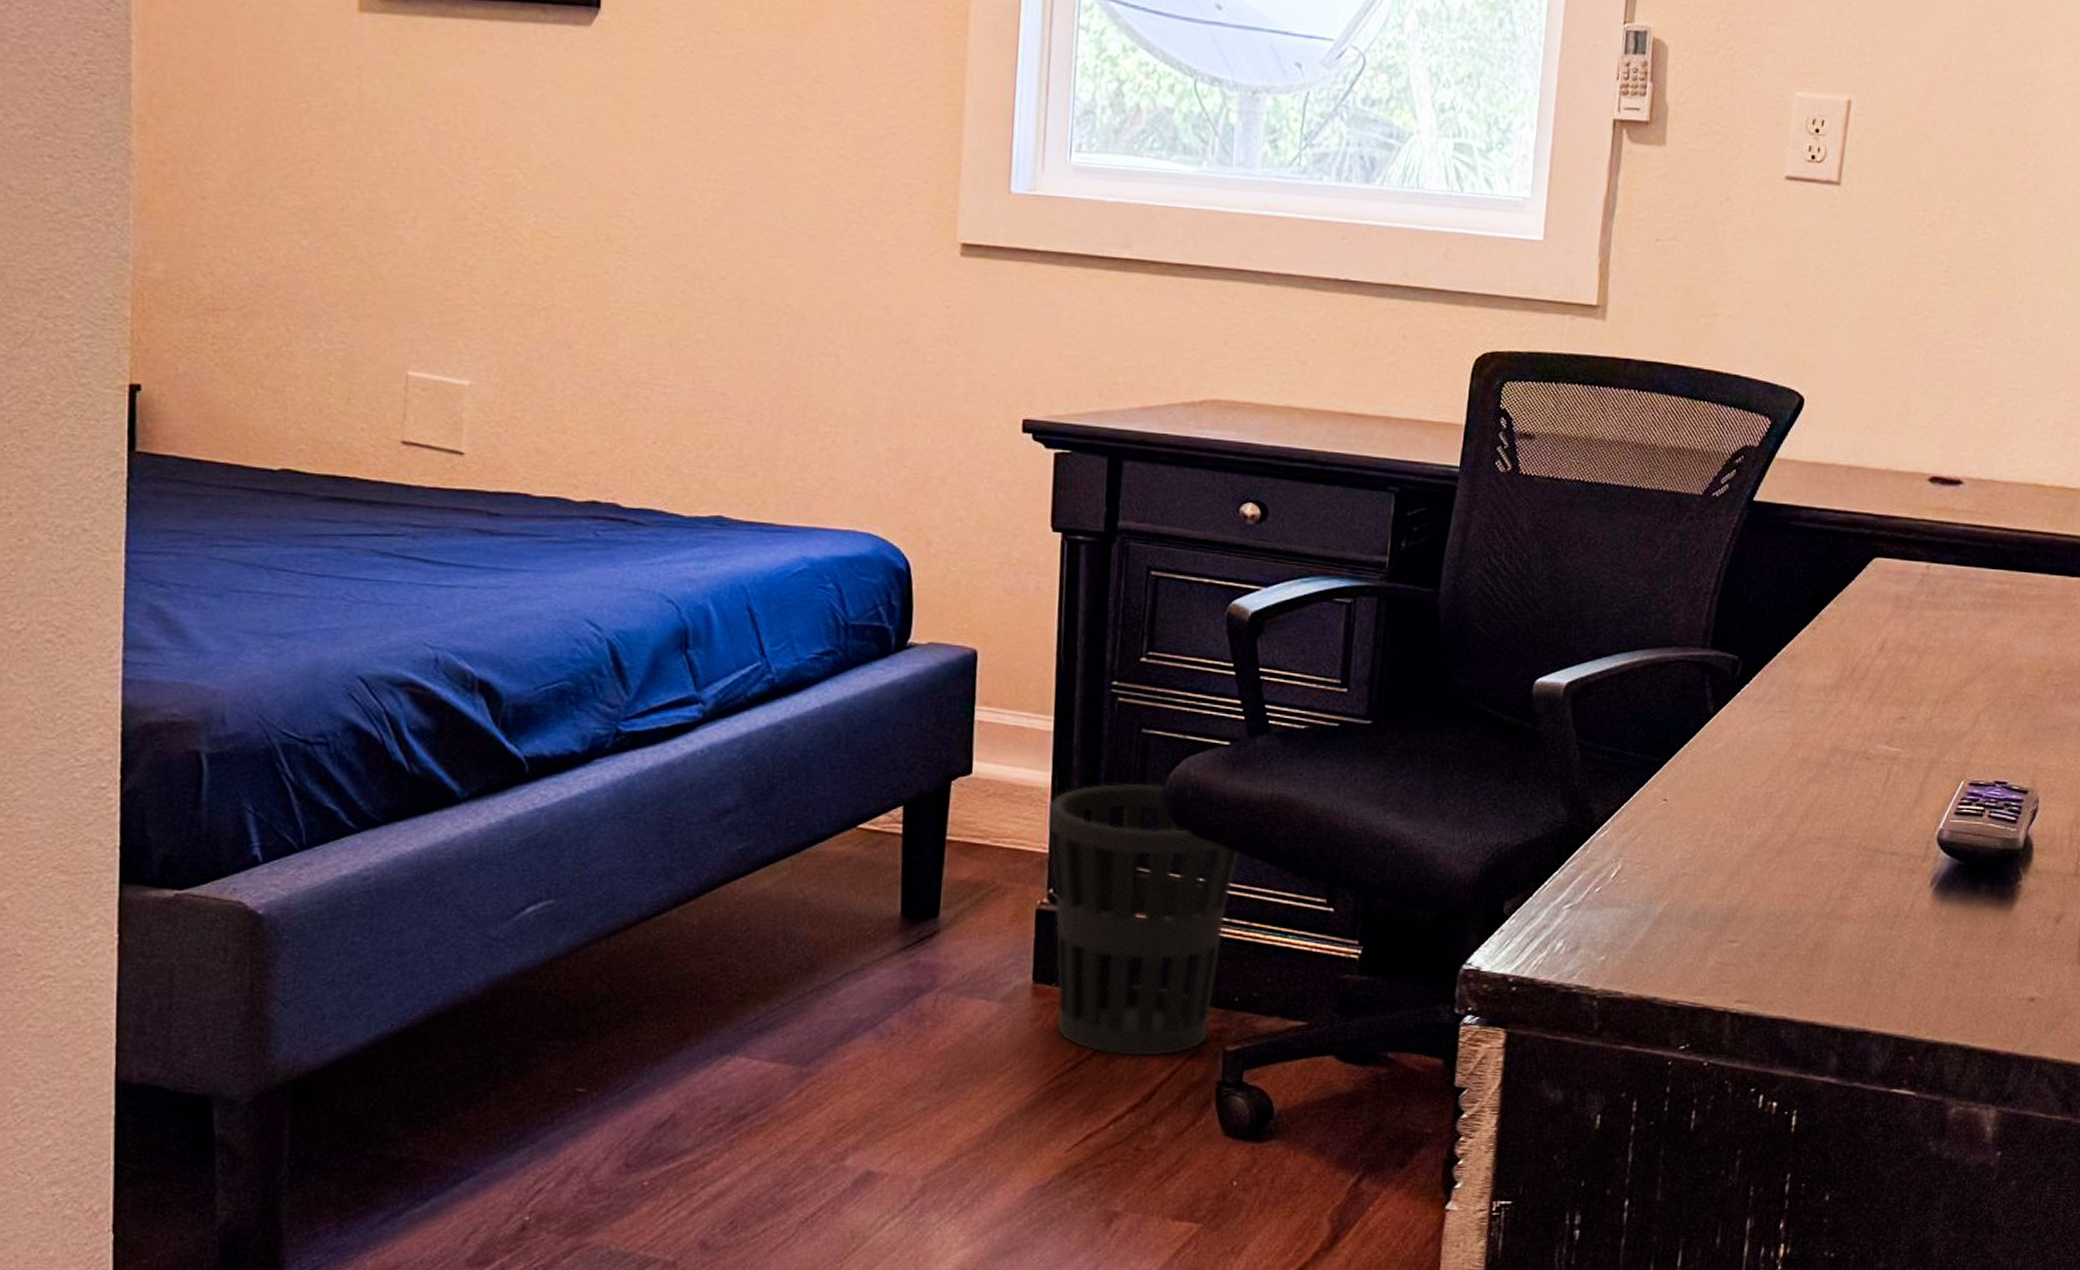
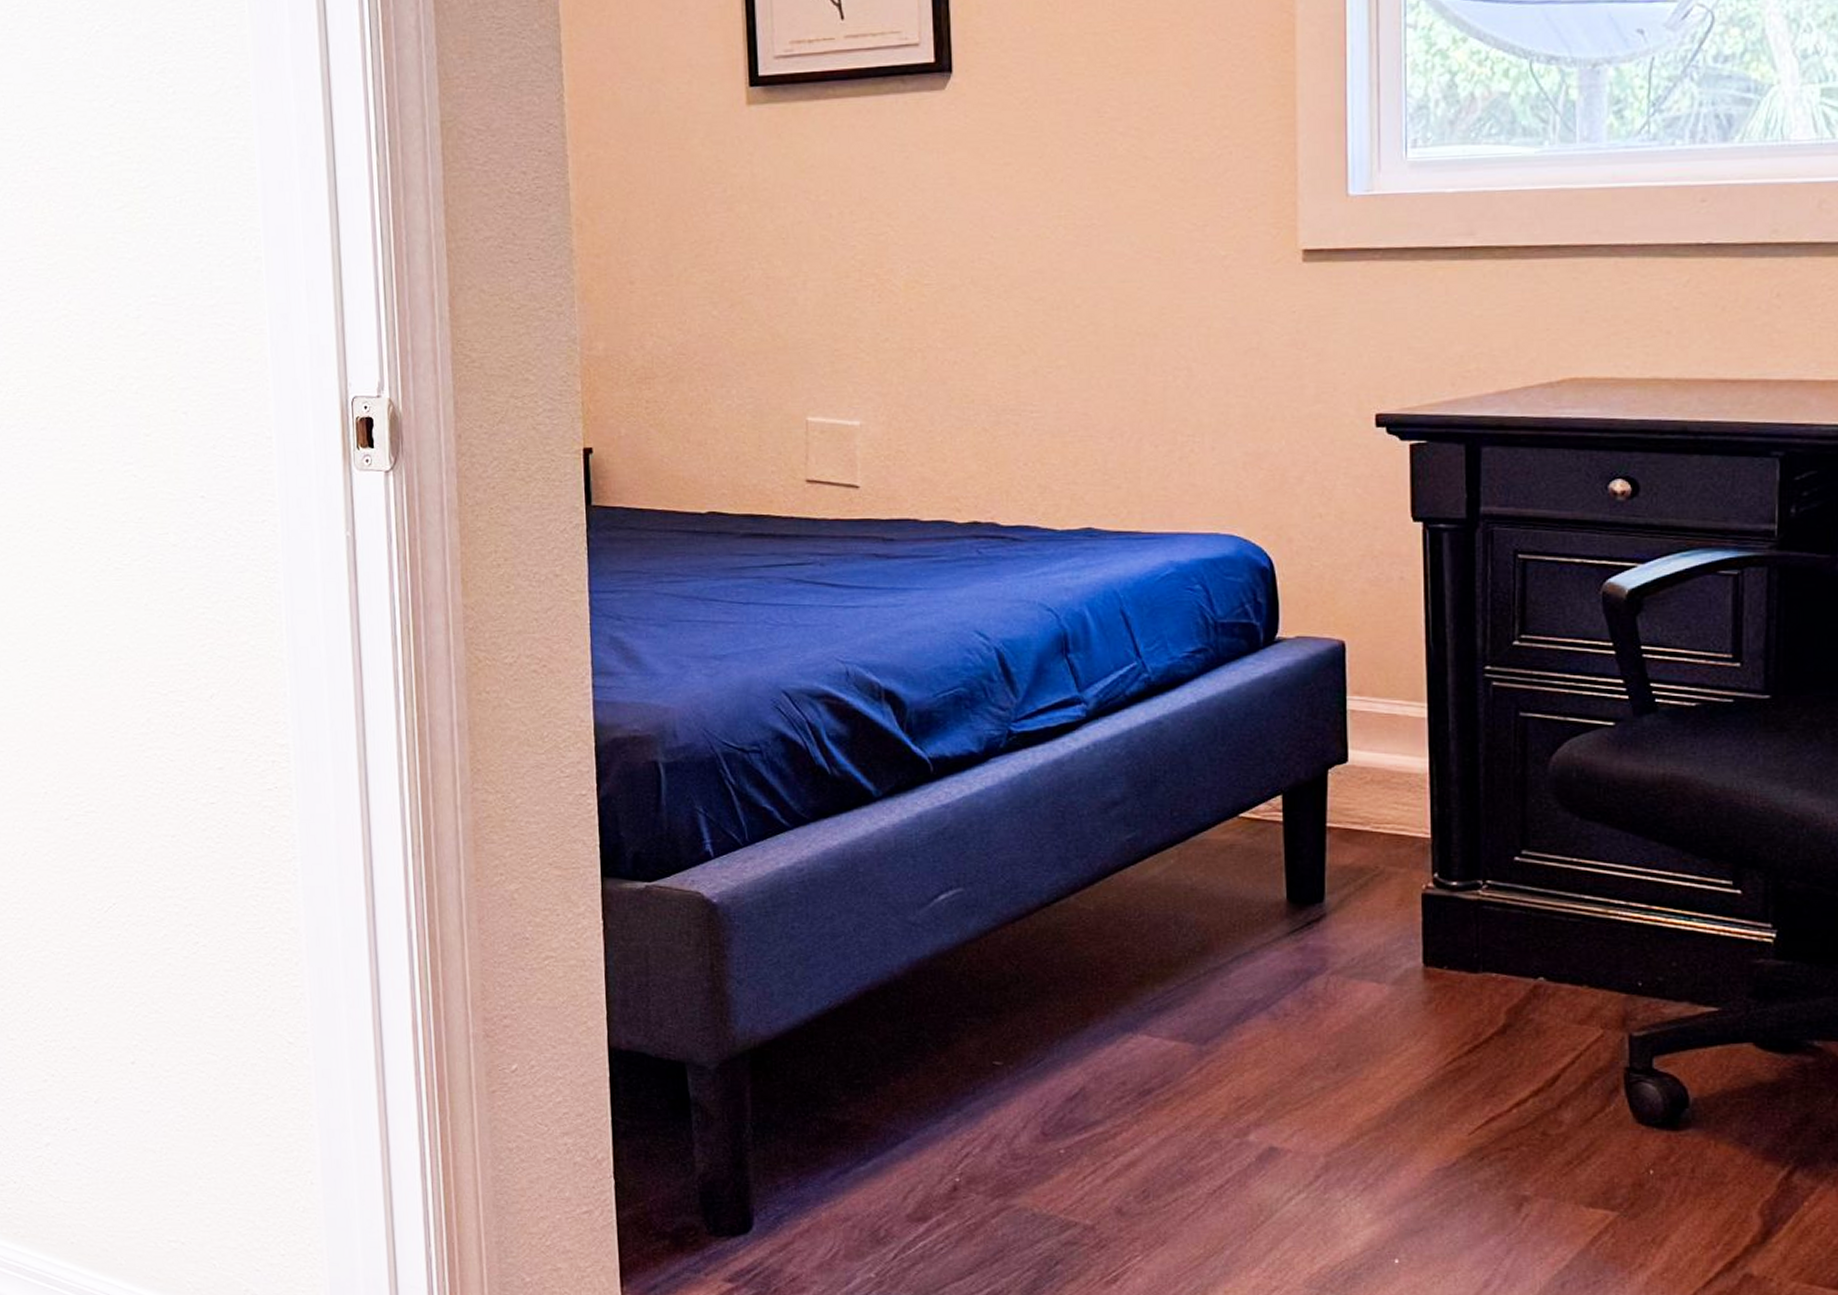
wastebasket: present [1047,783,1240,1056] -> none [1427,767,1633,1041]

